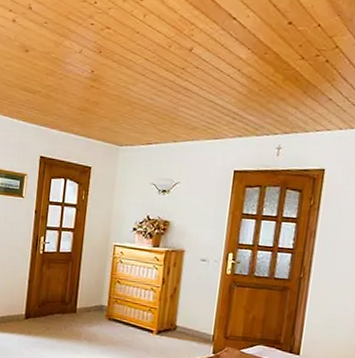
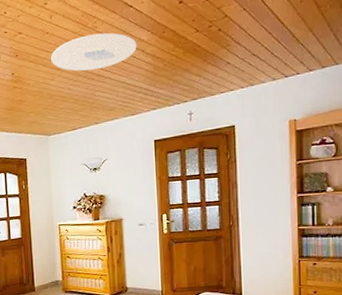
ceiling light: none [137,42,234,83] -> present [51,33,137,71]

